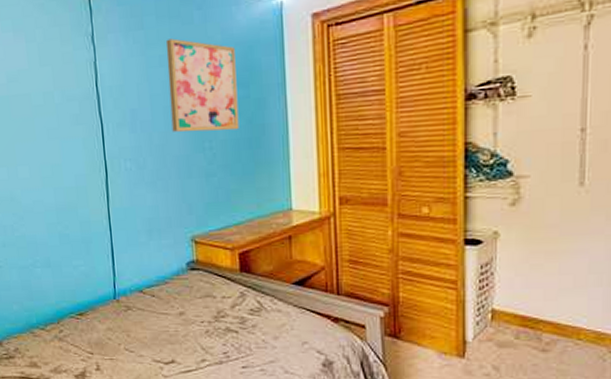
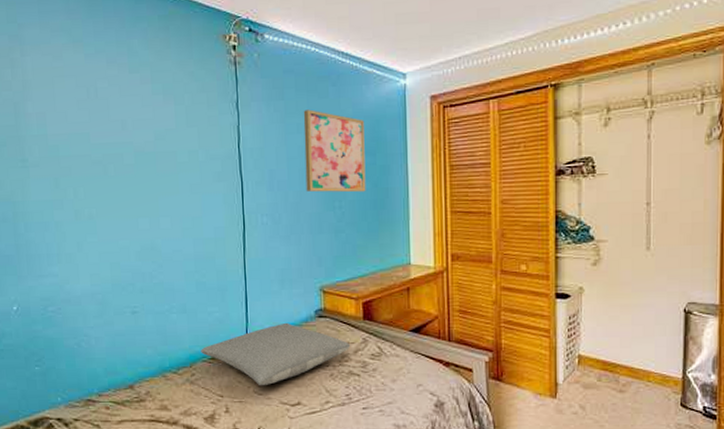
pillow: none [68,276,227,343] -> present [201,322,351,386]

